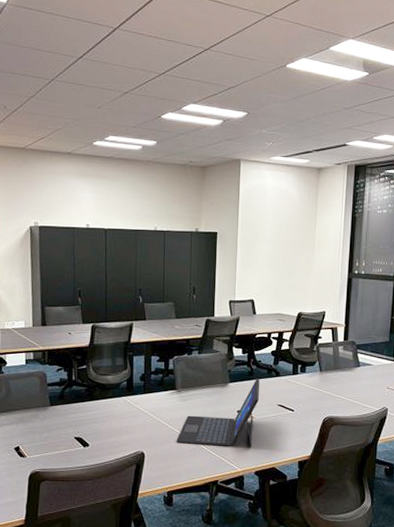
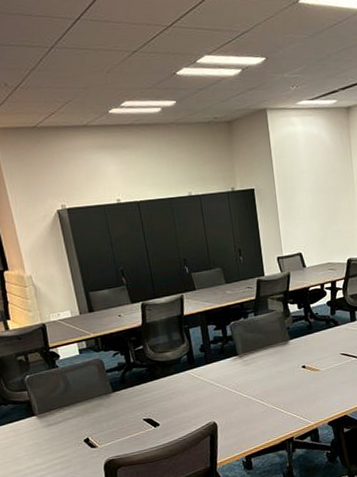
laptop: present [176,379,260,448] -> none [246,331,322,408]

